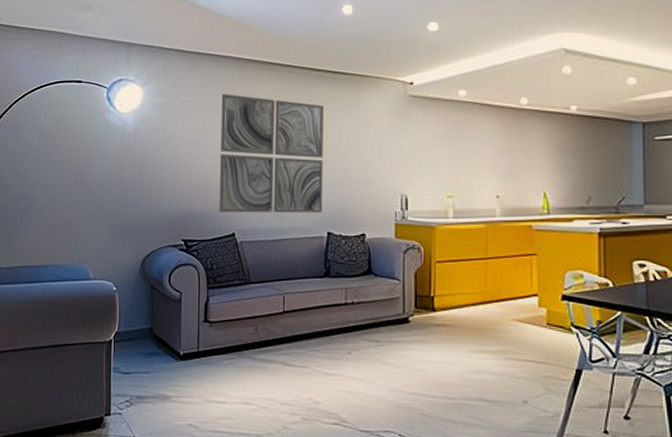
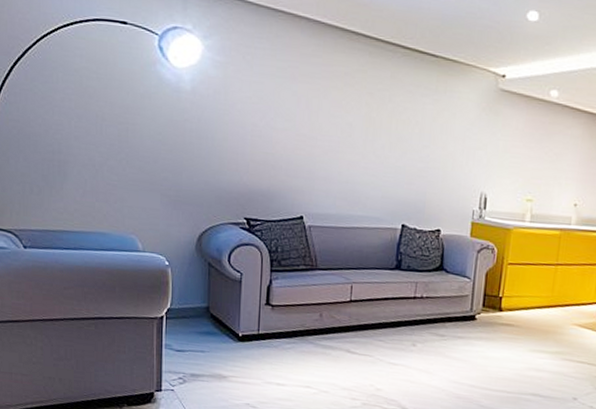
wall art: present [219,94,325,213] -> none [287,61,409,204]

